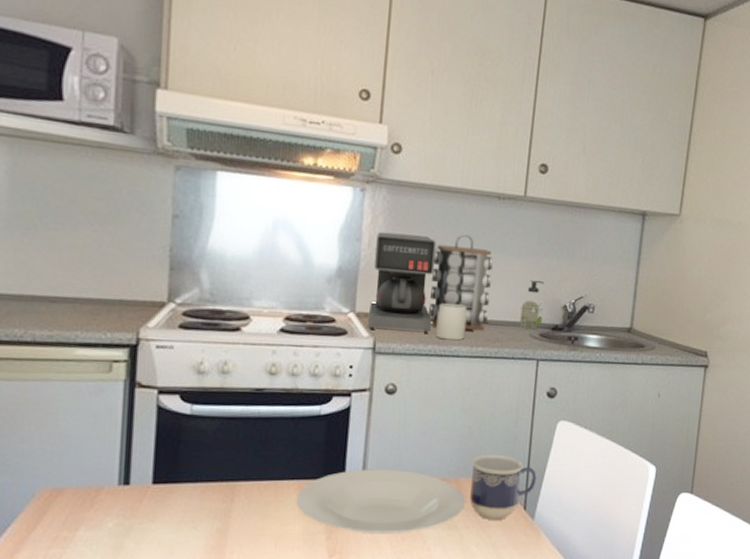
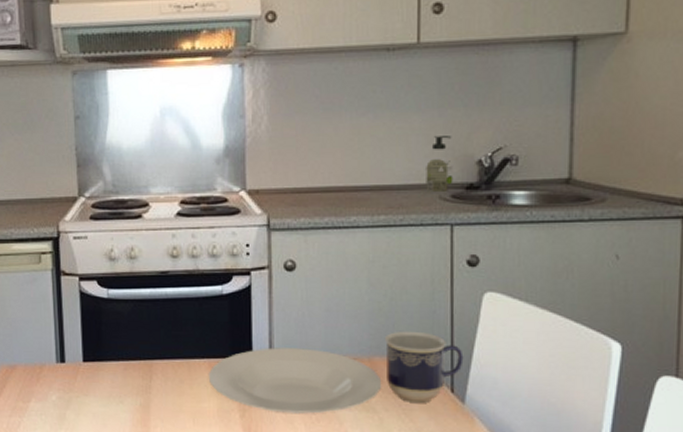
coffee maker: present [368,232,437,334] -> none [260,103,325,207]
spice rack: present [428,233,493,331] -> none [320,94,388,199]
mug: present [435,303,467,341] -> none [331,171,364,211]

